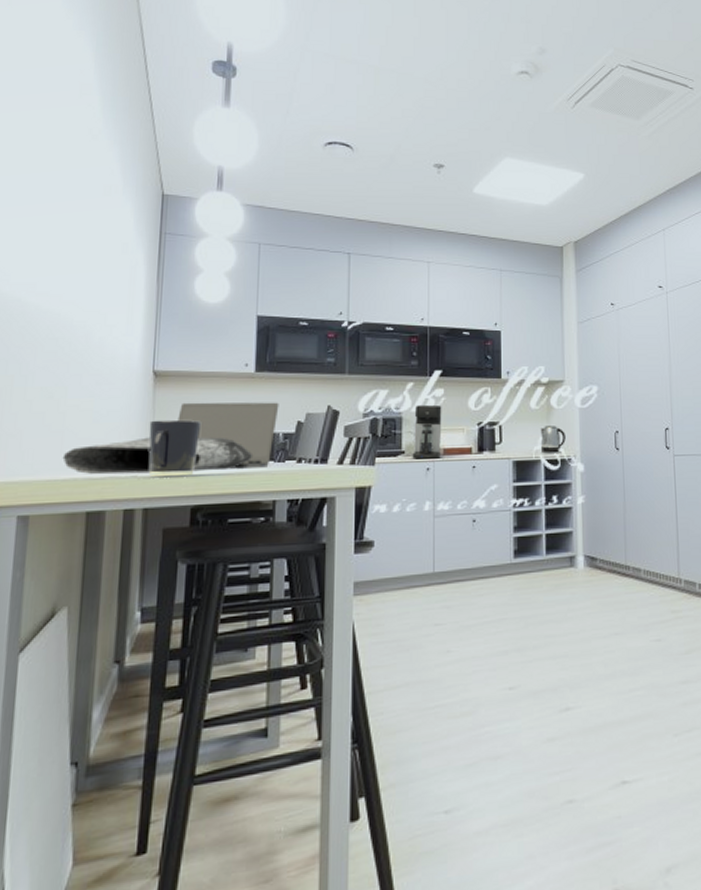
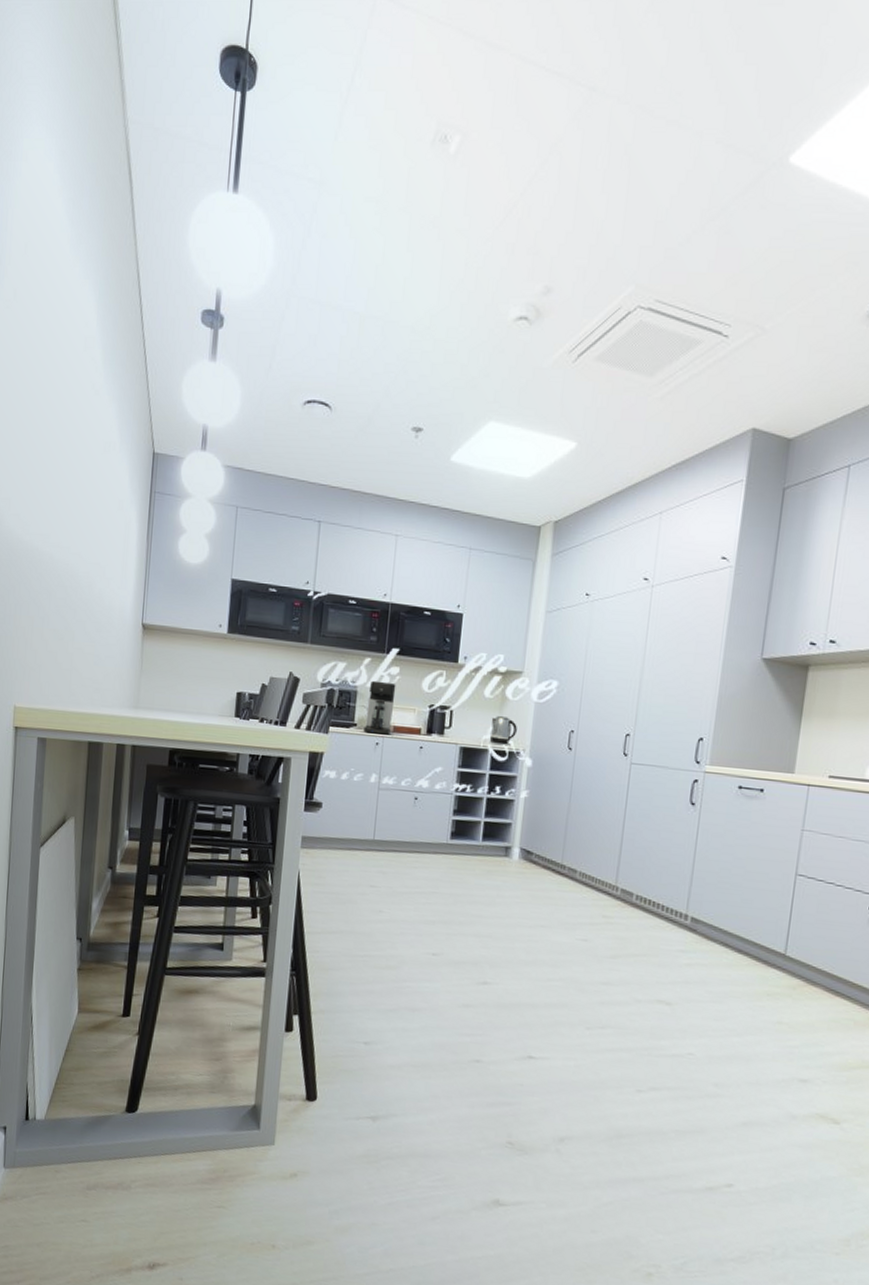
tote bag: present [62,437,254,475] -> none [70,683,223,721]
mug: present [148,419,202,477] -> none [137,668,181,722]
laptop: present [177,402,279,470] -> none [161,655,247,723]

